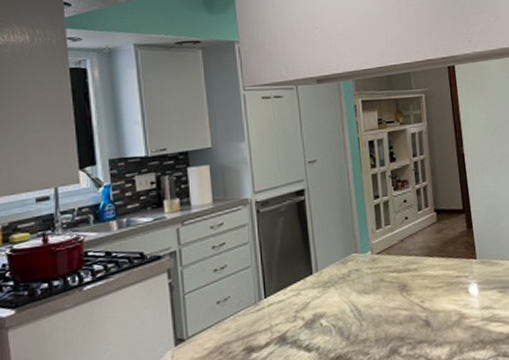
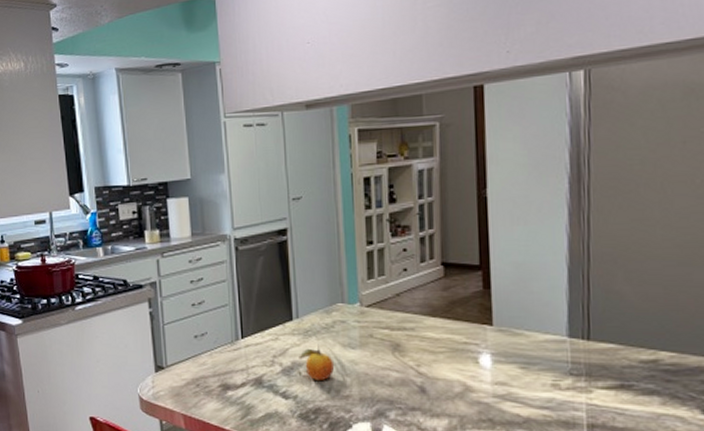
fruit: none [319,293,353,330] -> present [299,343,335,382]

